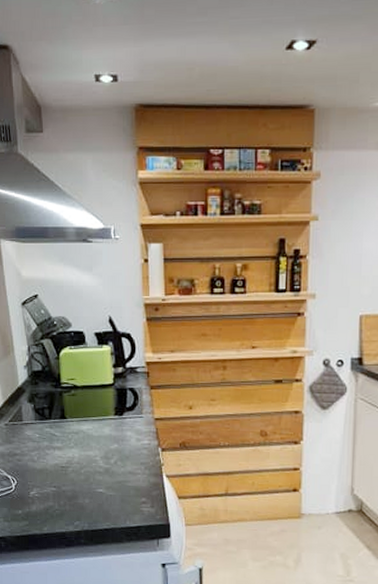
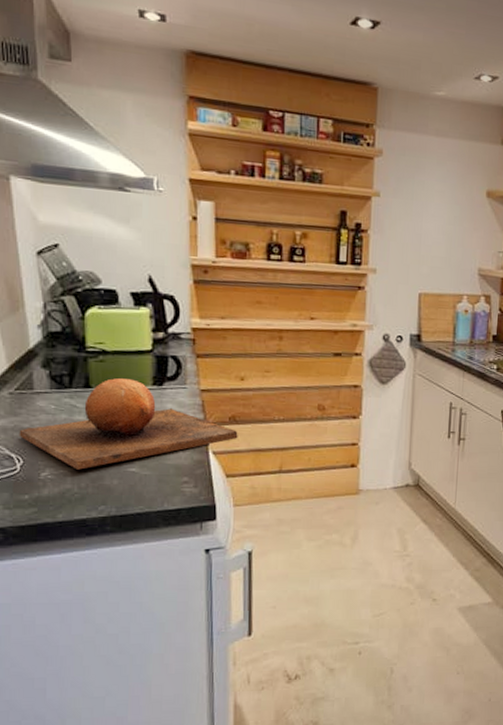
chopping board: none [13,410,188,490] -> present [19,378,238,470]

